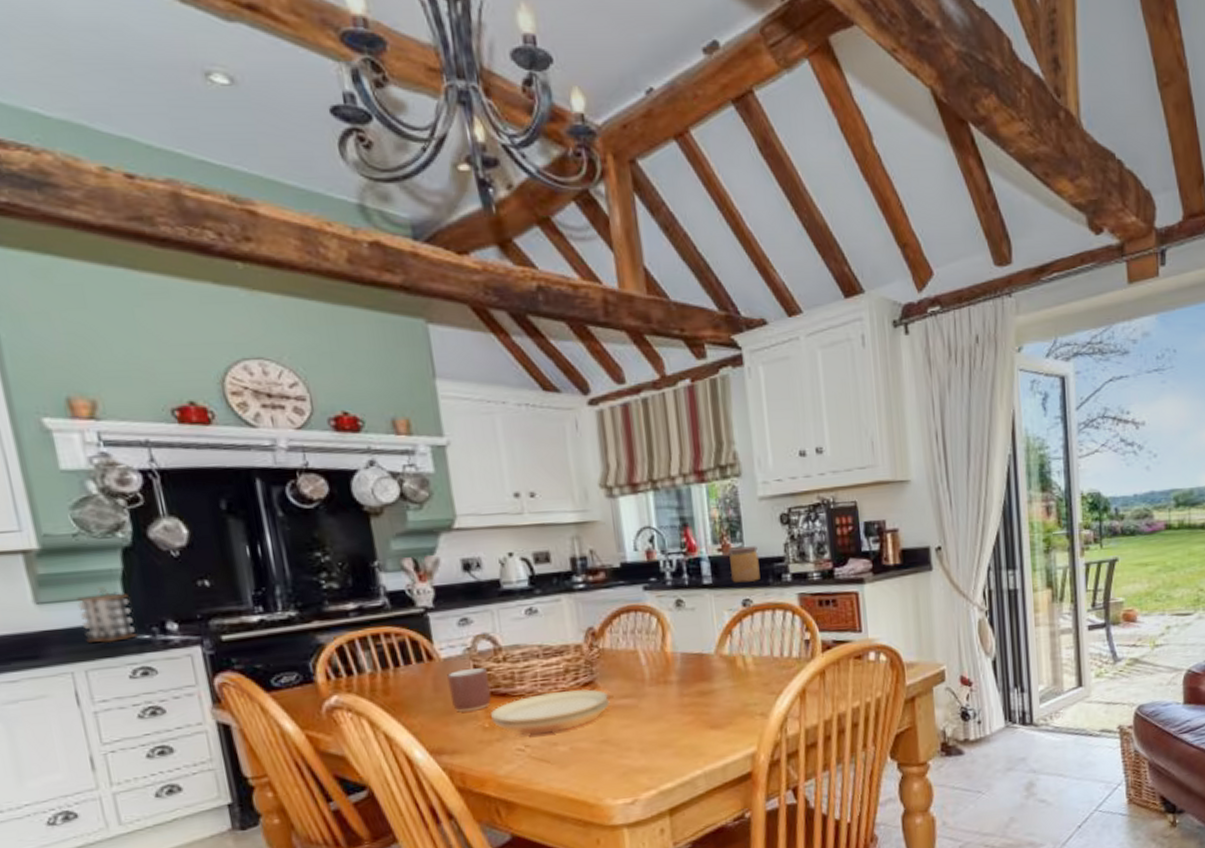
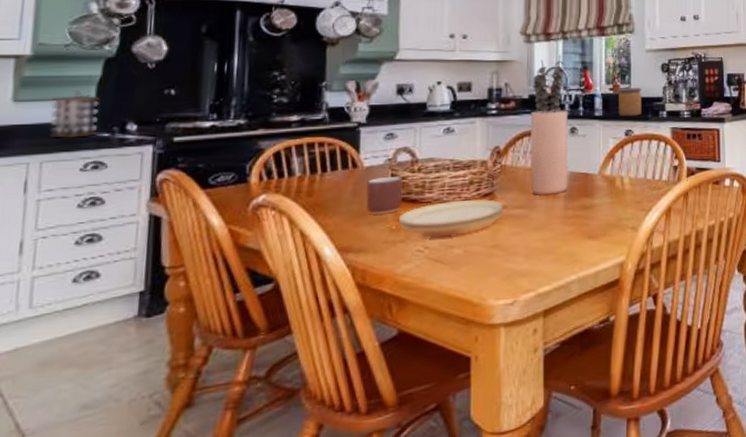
vase: none [622,510,681,682] -> present [530,55,569,196]

